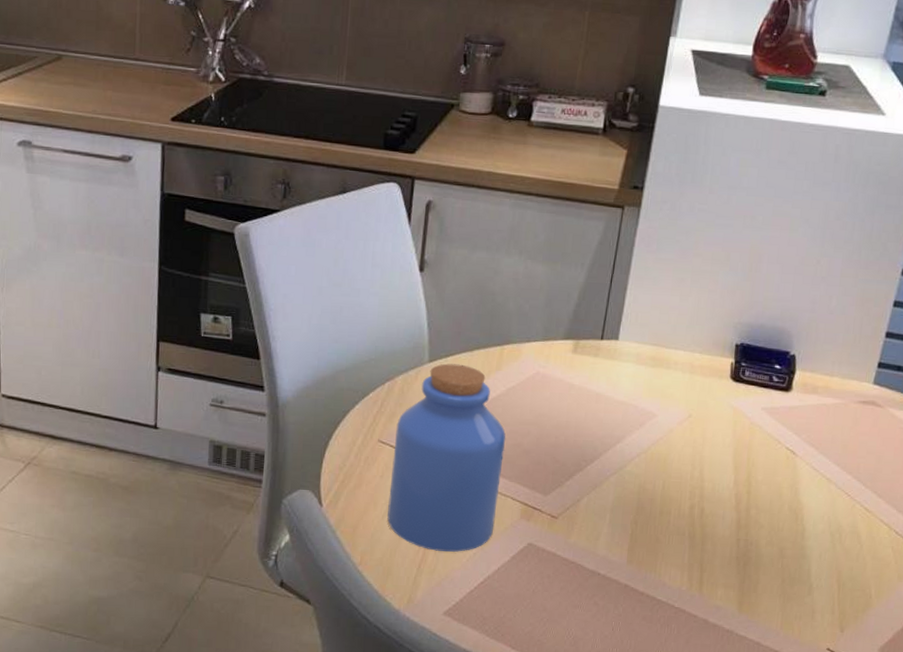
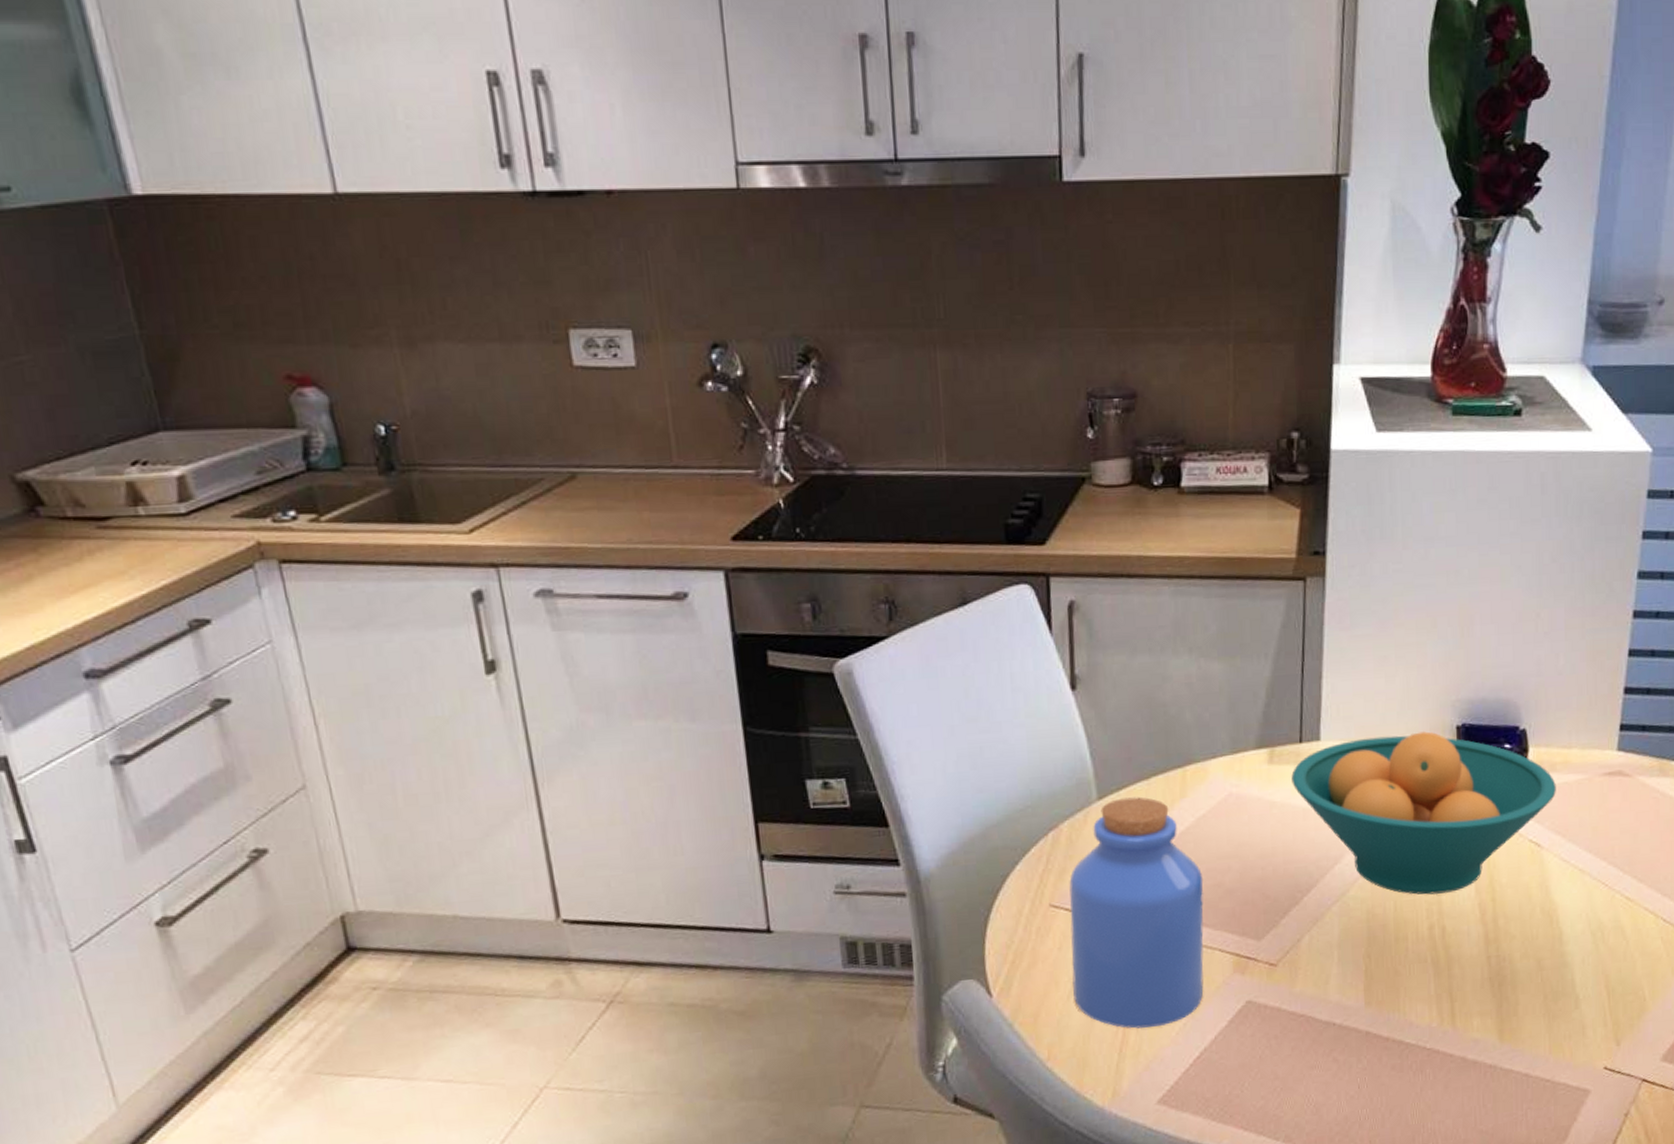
fruit bowl: none [590,343,816,481] -> present [1291,731,1556,895]

